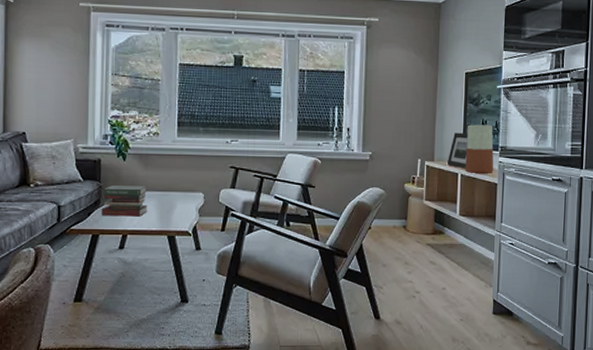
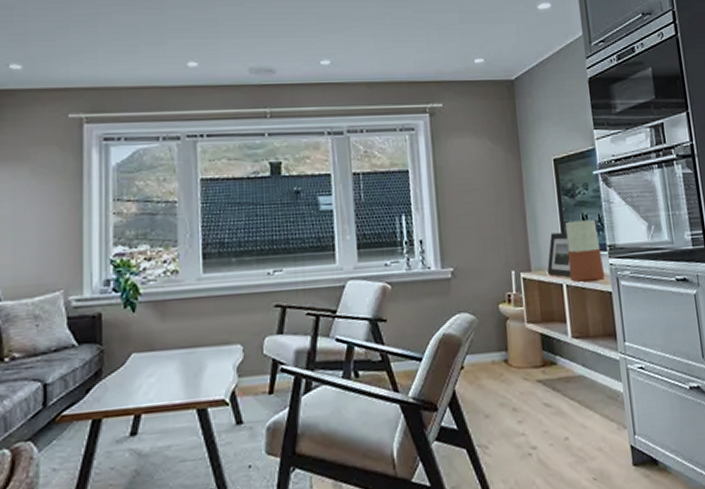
books: present [101,185,148,217] -> none [104,343,168,391]

